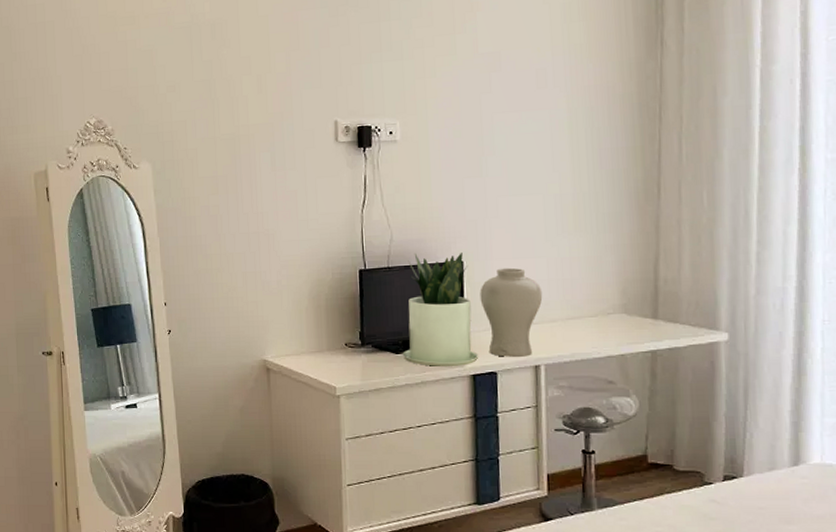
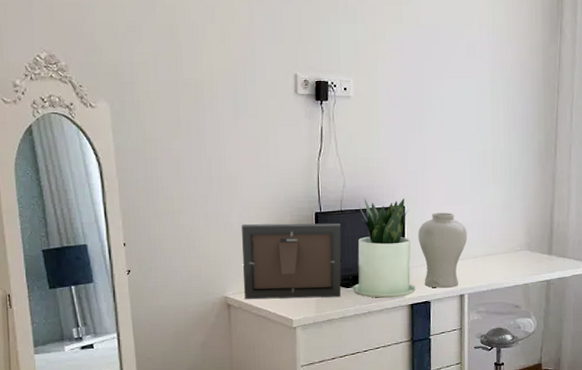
picture frame: none [279,281,390,364] -> present [241,223,342,300]

